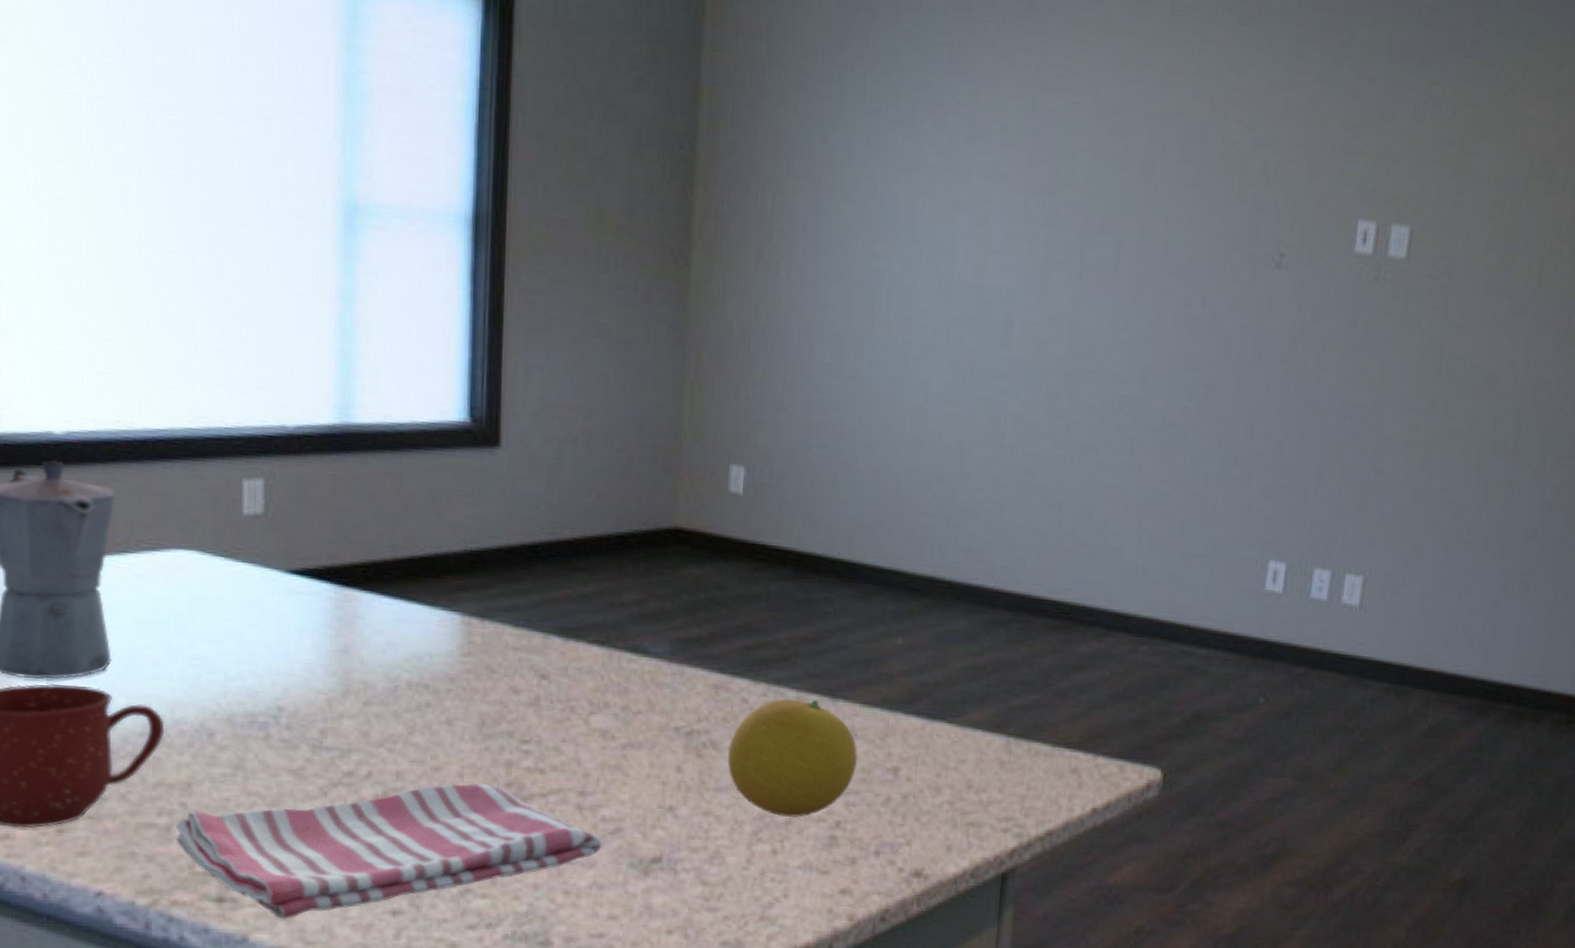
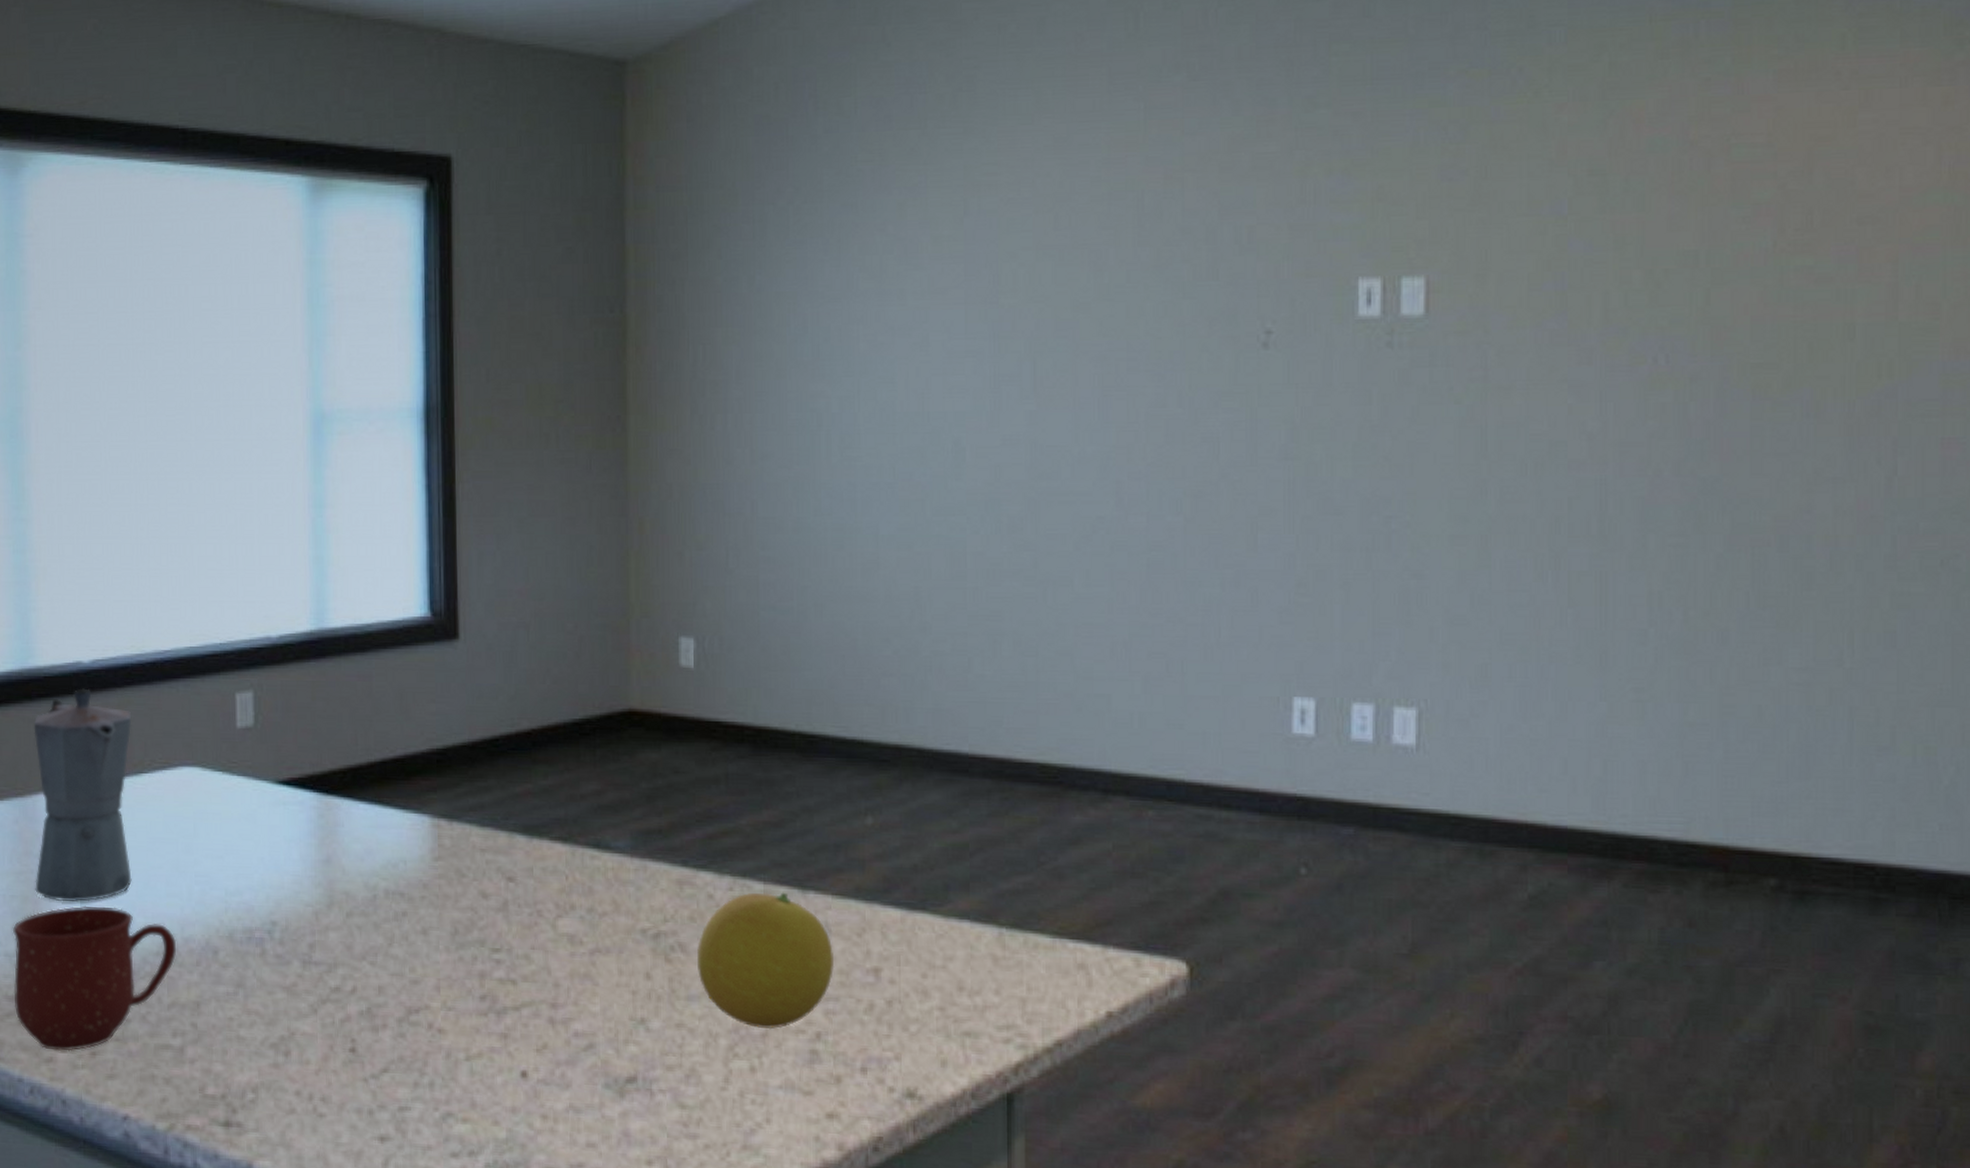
dish towel: present [176,783,602,920] -> none [188,996,576,1146]

